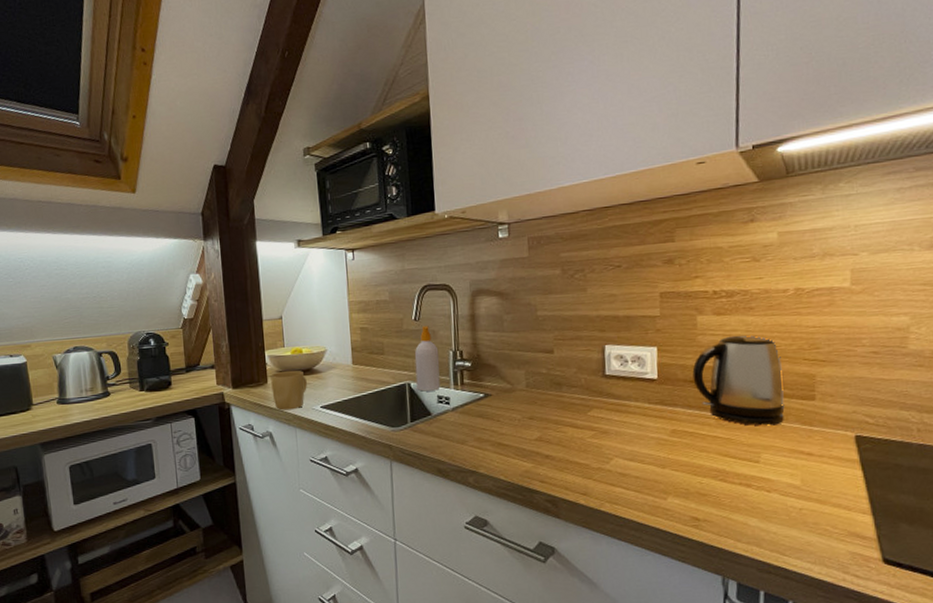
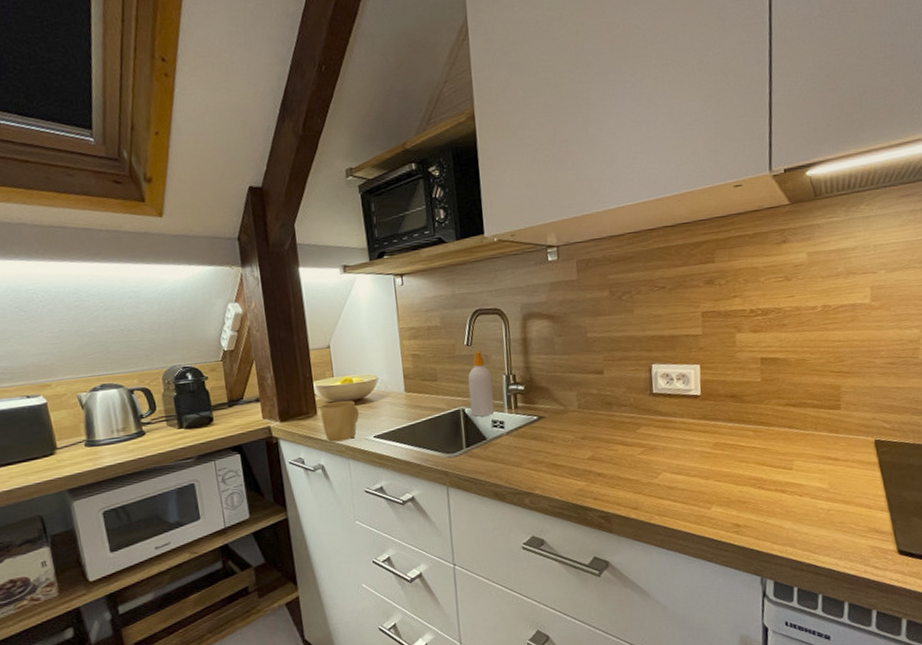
kettle: present [692,335,785,426] -> none [732,351,814,436]

